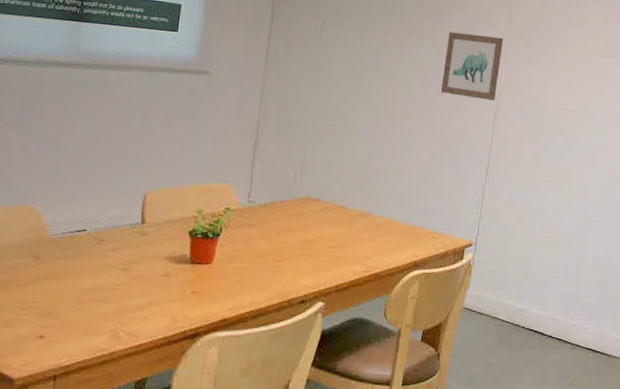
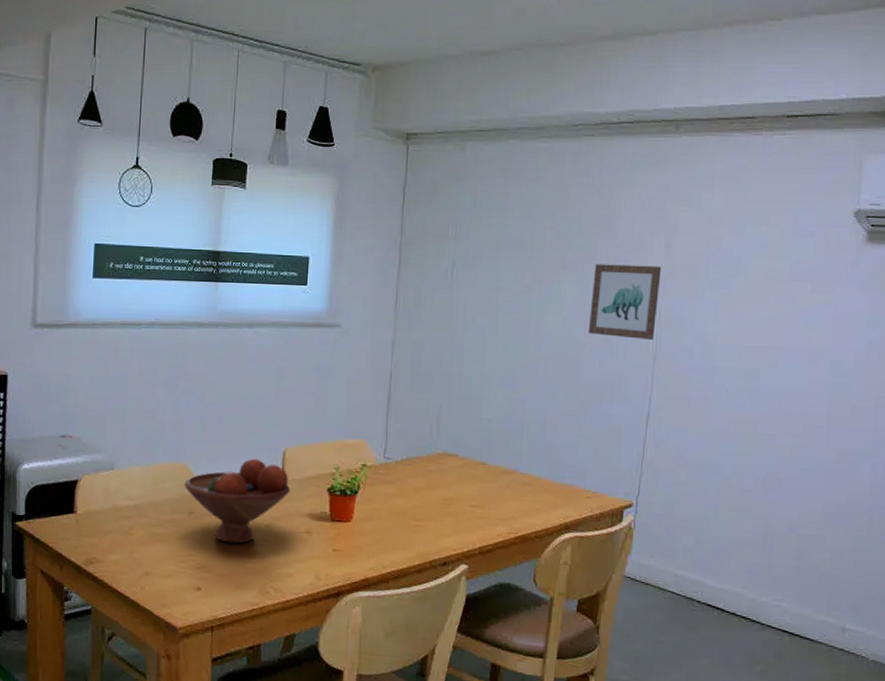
fruit bowl: none [31,201,149,289] -> present [184,458,290,544]

